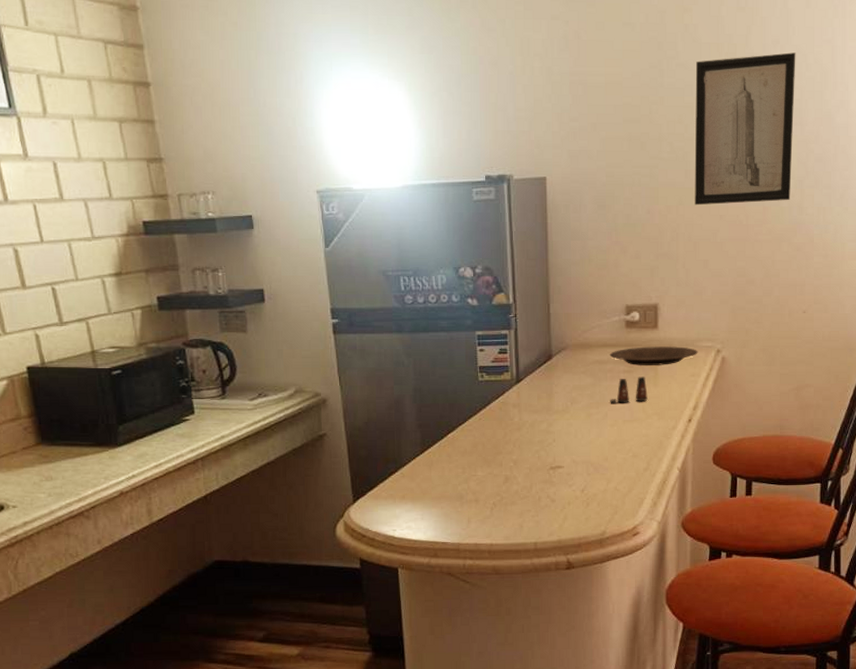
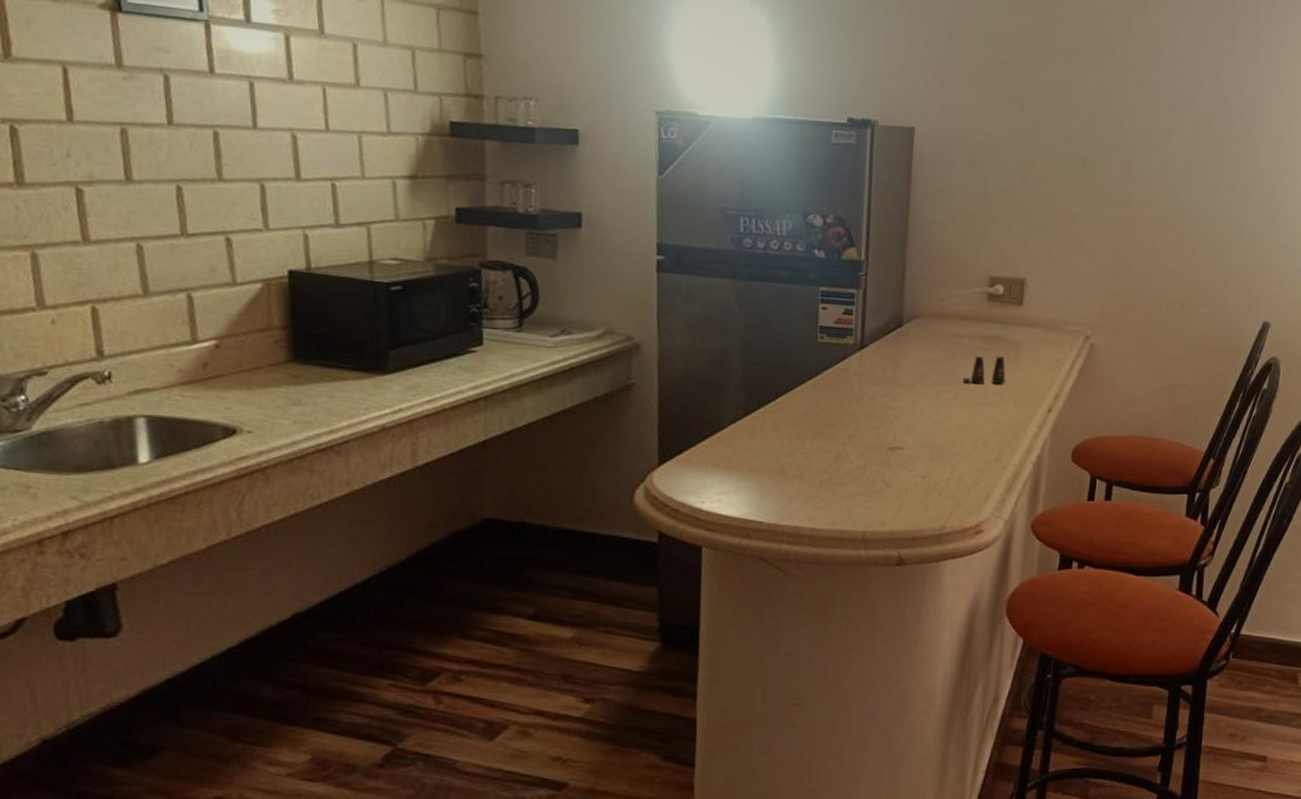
plate: present [609,346,698,365] -> none [967,323,1065,347]
wall art: present [694,52,796,206] -> none [1074,25,1194,184]

